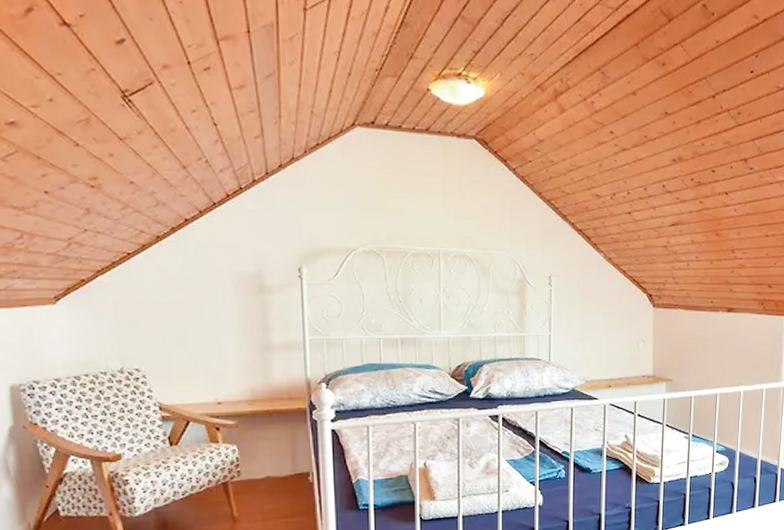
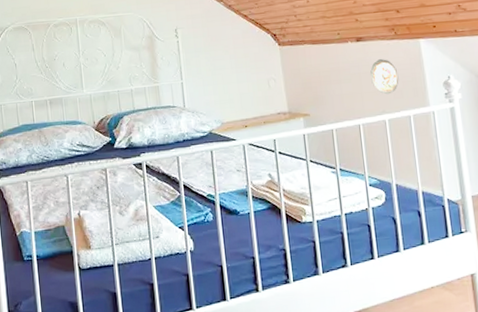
decorative plate: none [734,332,760,367] -> present [369,59,399,95]

